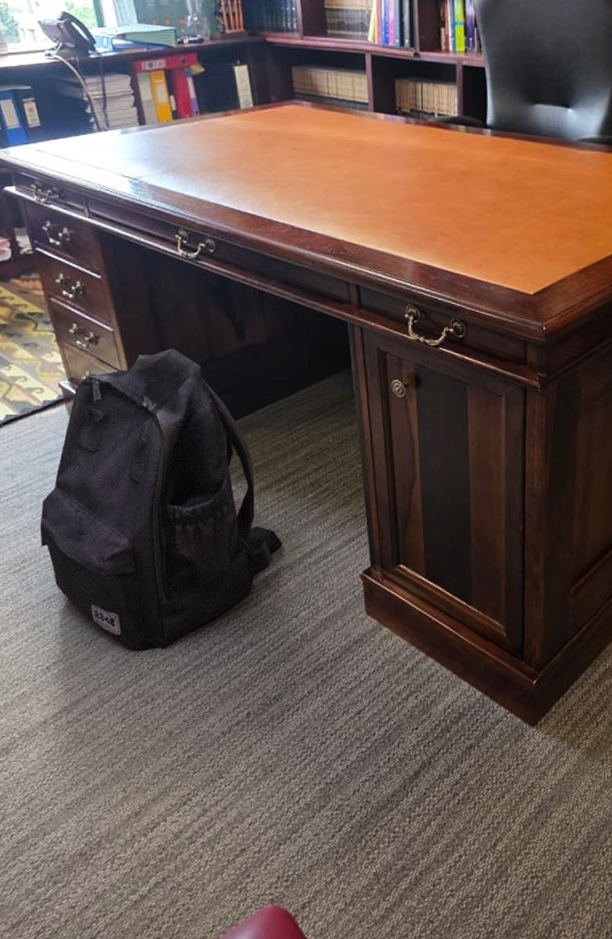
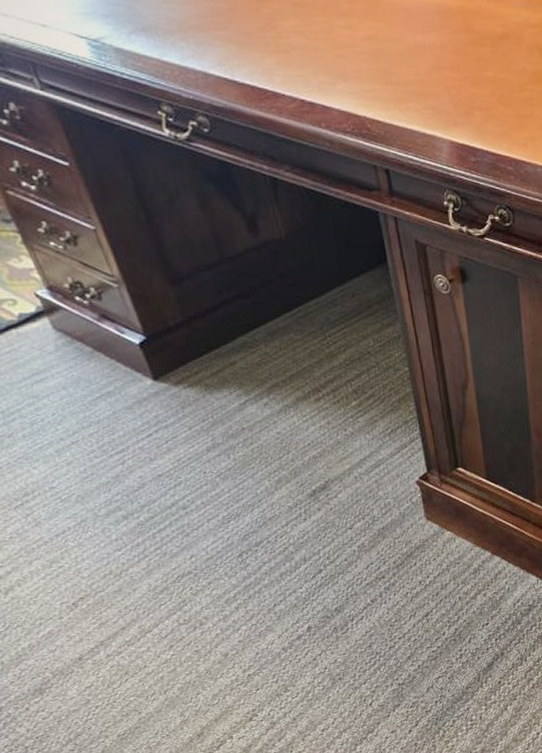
backpack: present [40,348,283,649] -> none [37,247,328,576]

